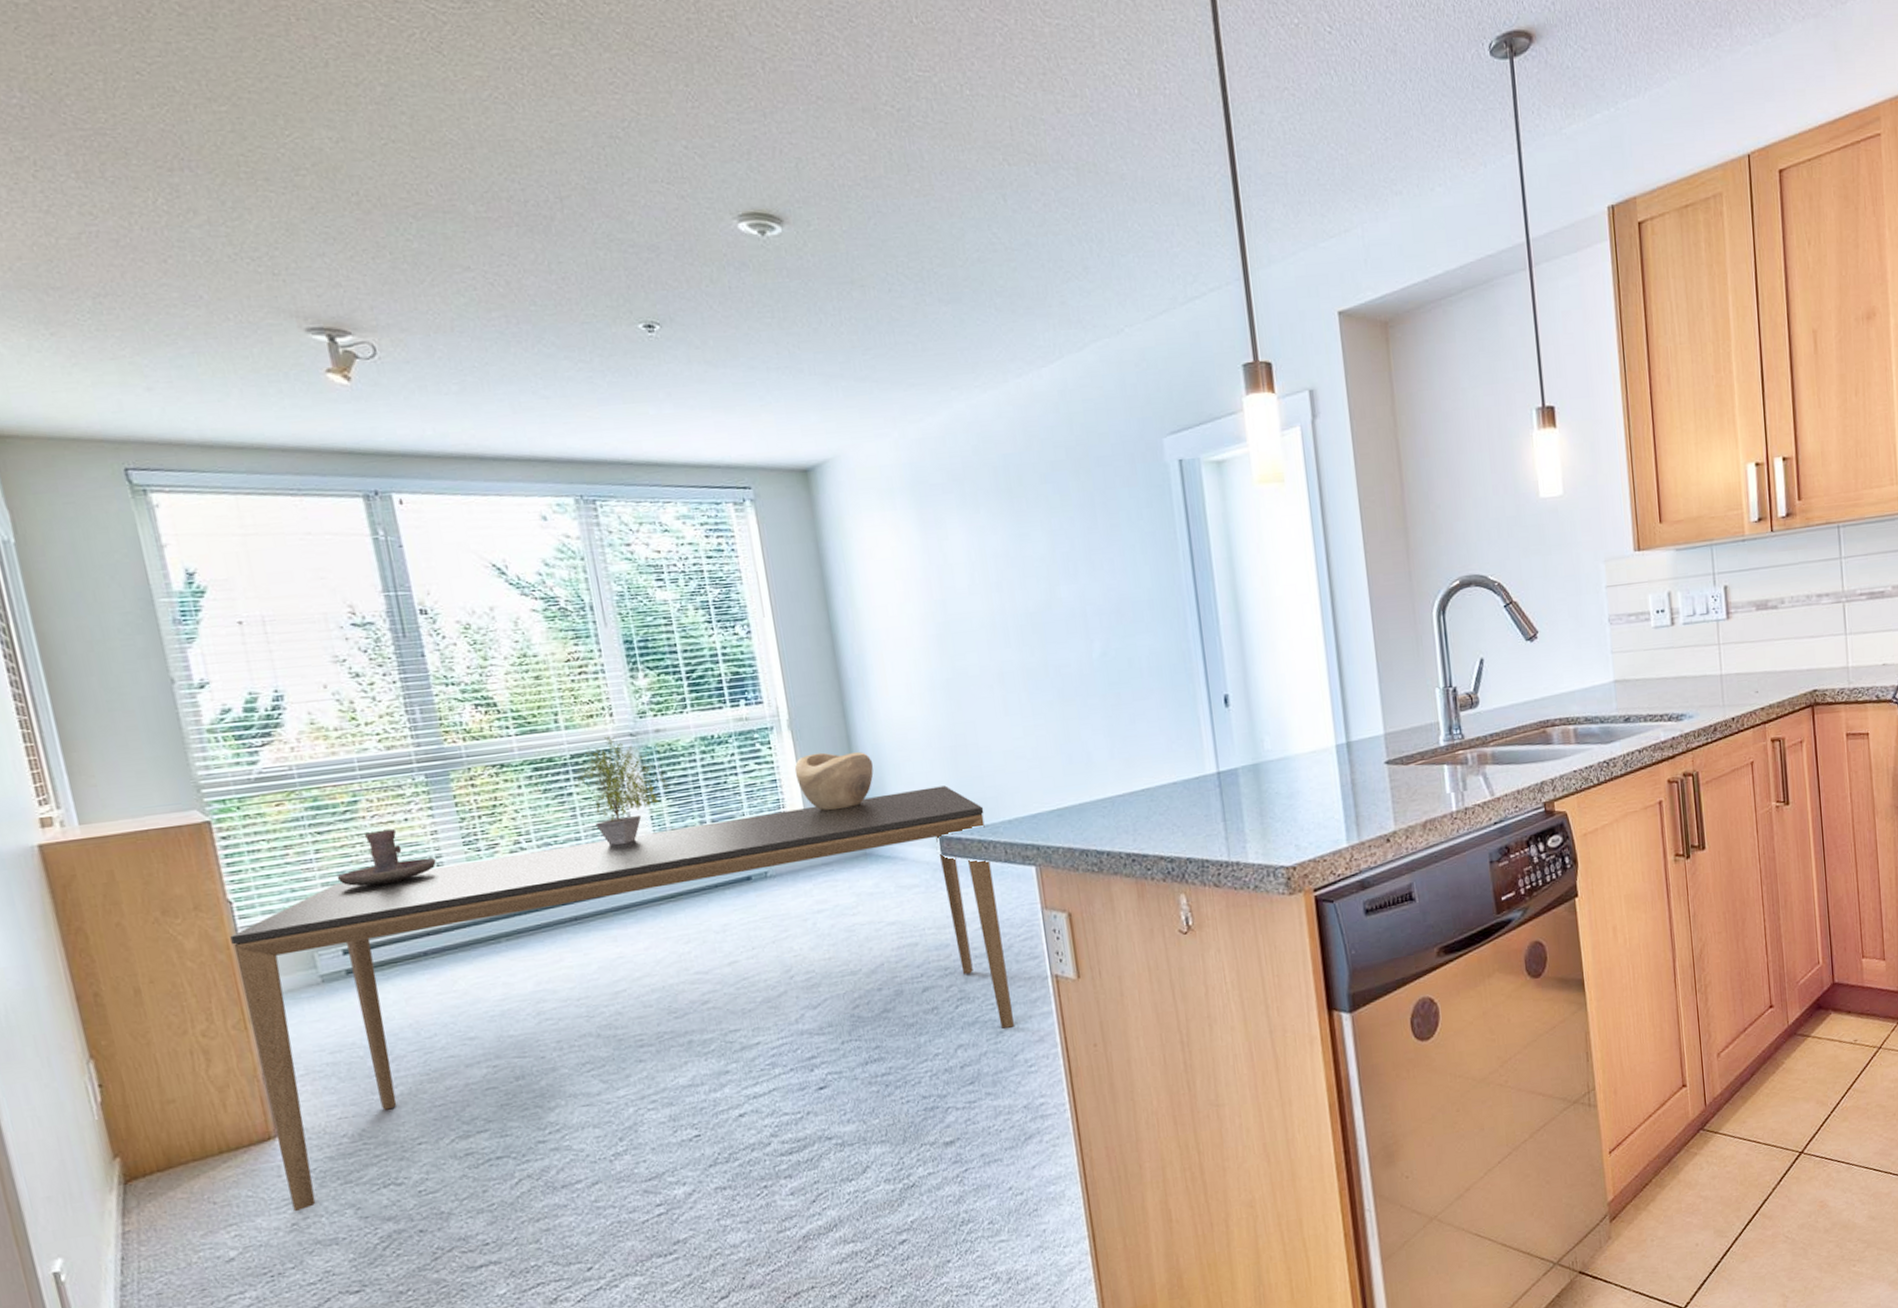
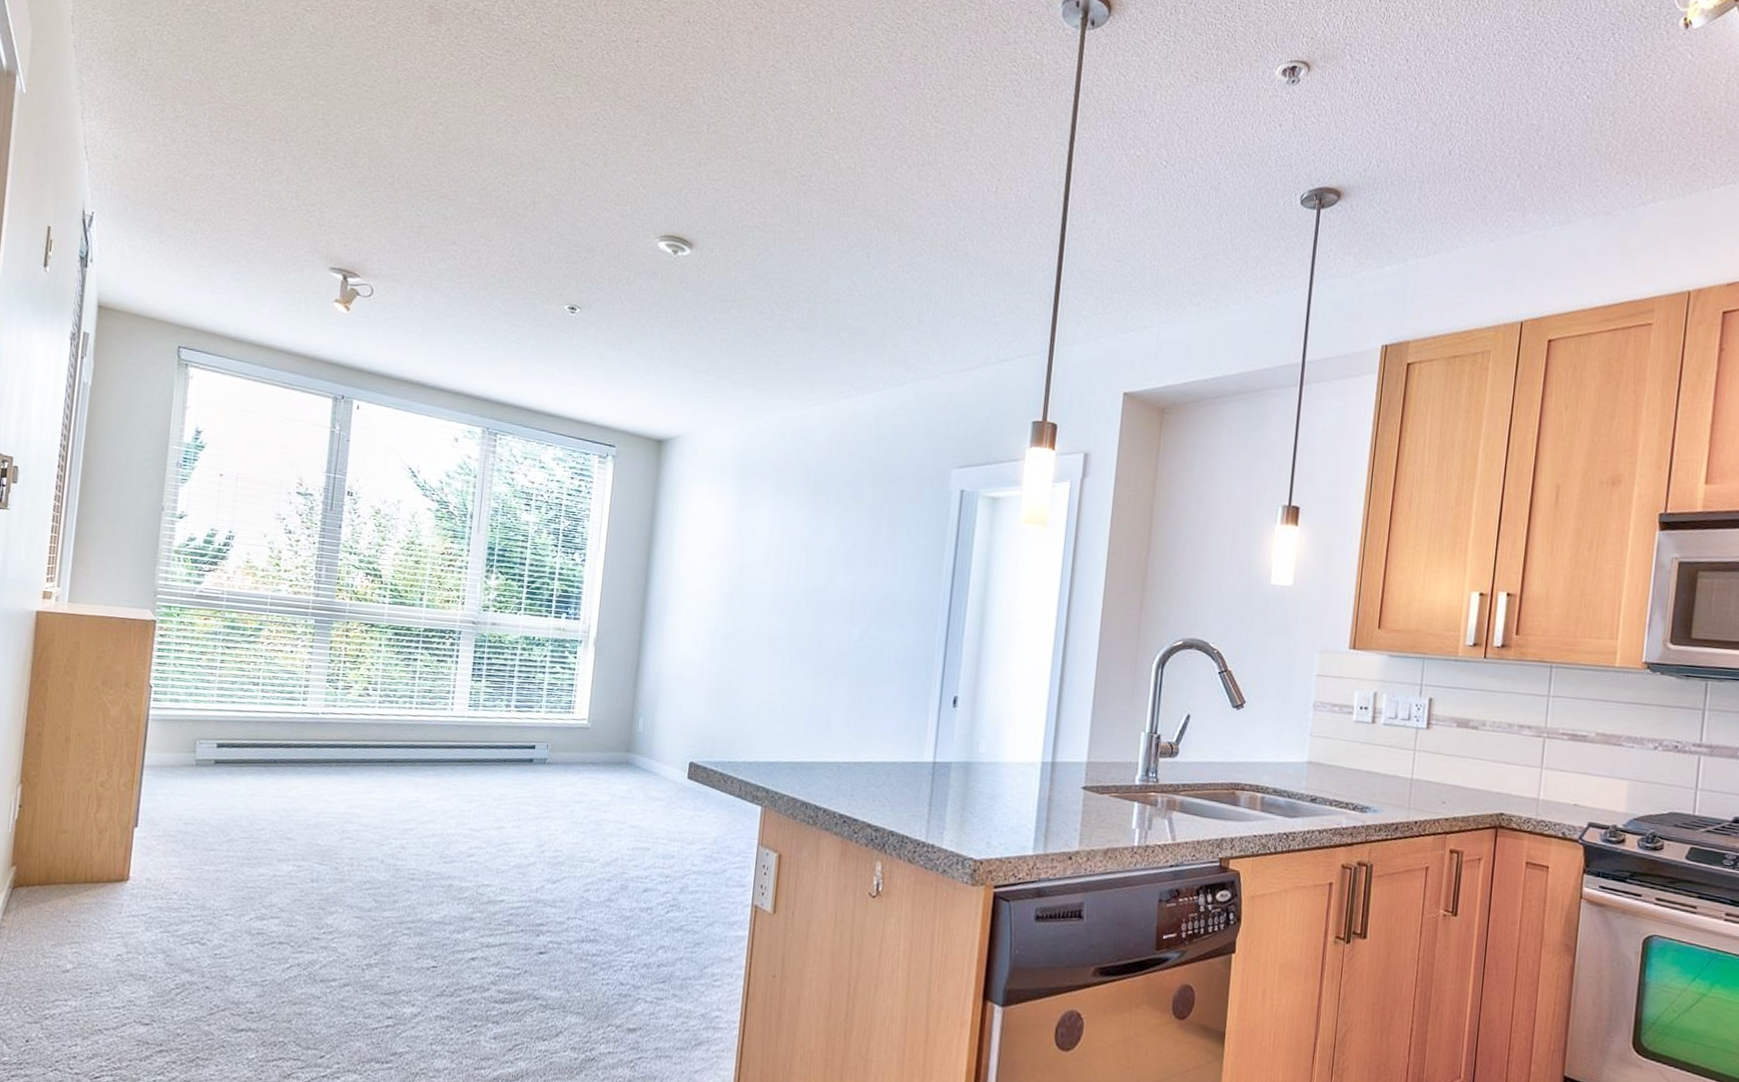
dining table: present [230,785,1014,1212] -> none [122,690,731,946]
candle holder: present [336,829,436,887] -> none [230,655,304,700]
potted plant: present [572,737,669,845] -> none [420,620,492,710]
decorative bowl: present [794,752,874,811] -> none [589,669,652,721]

